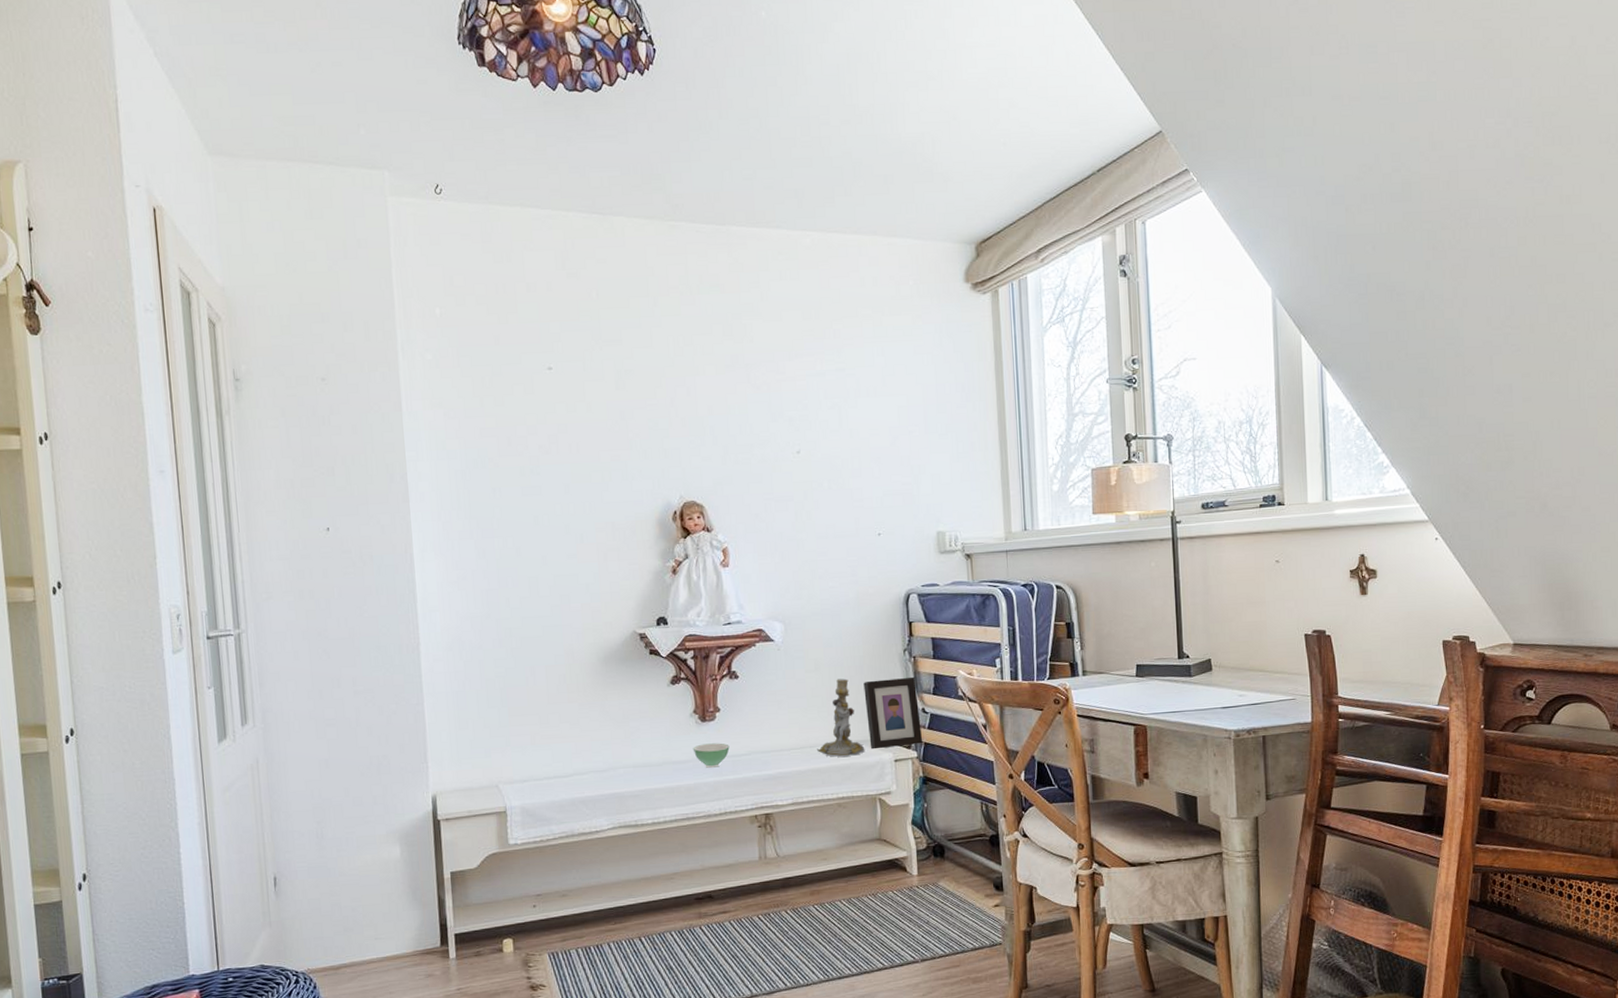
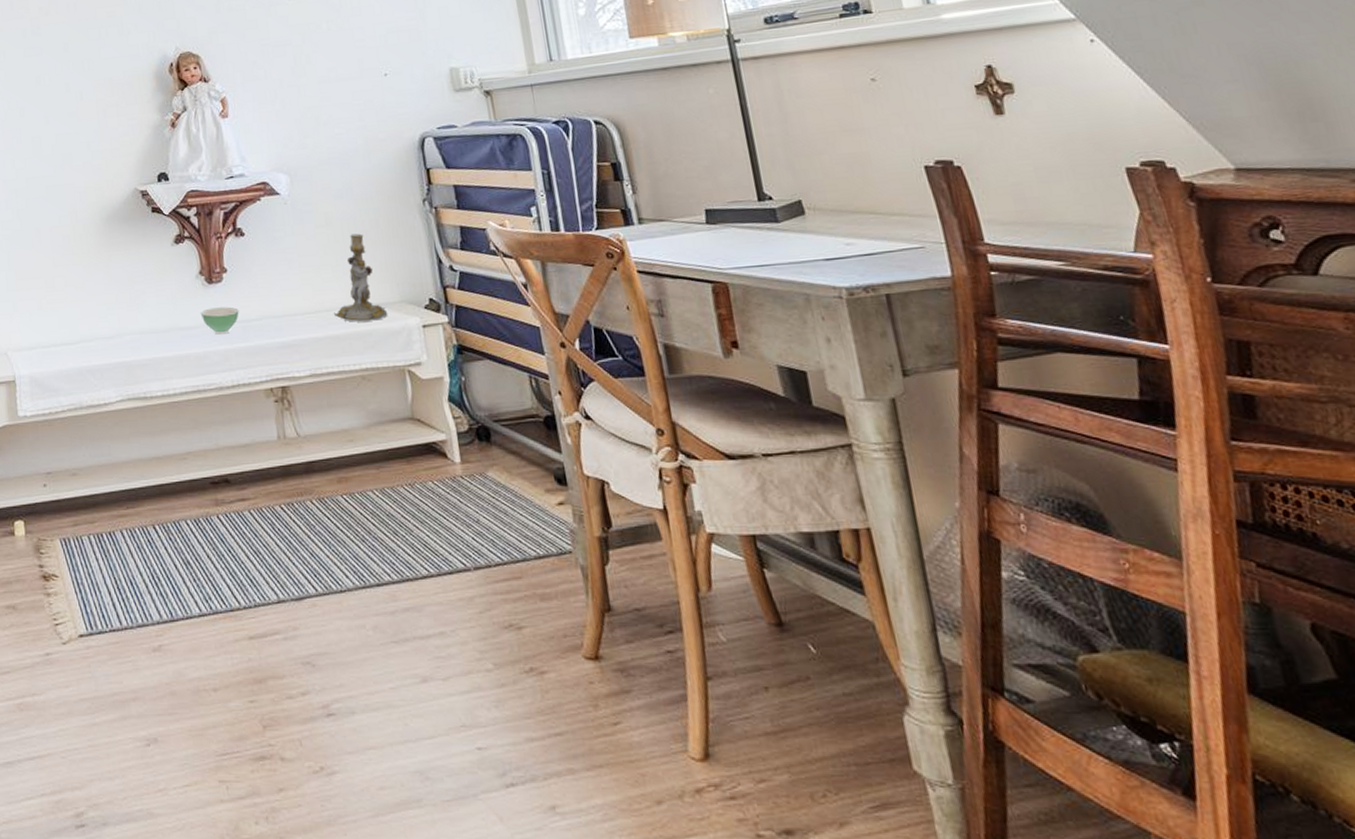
picture frame: present [863,676,923,750] -> none [380,229,454,314]

